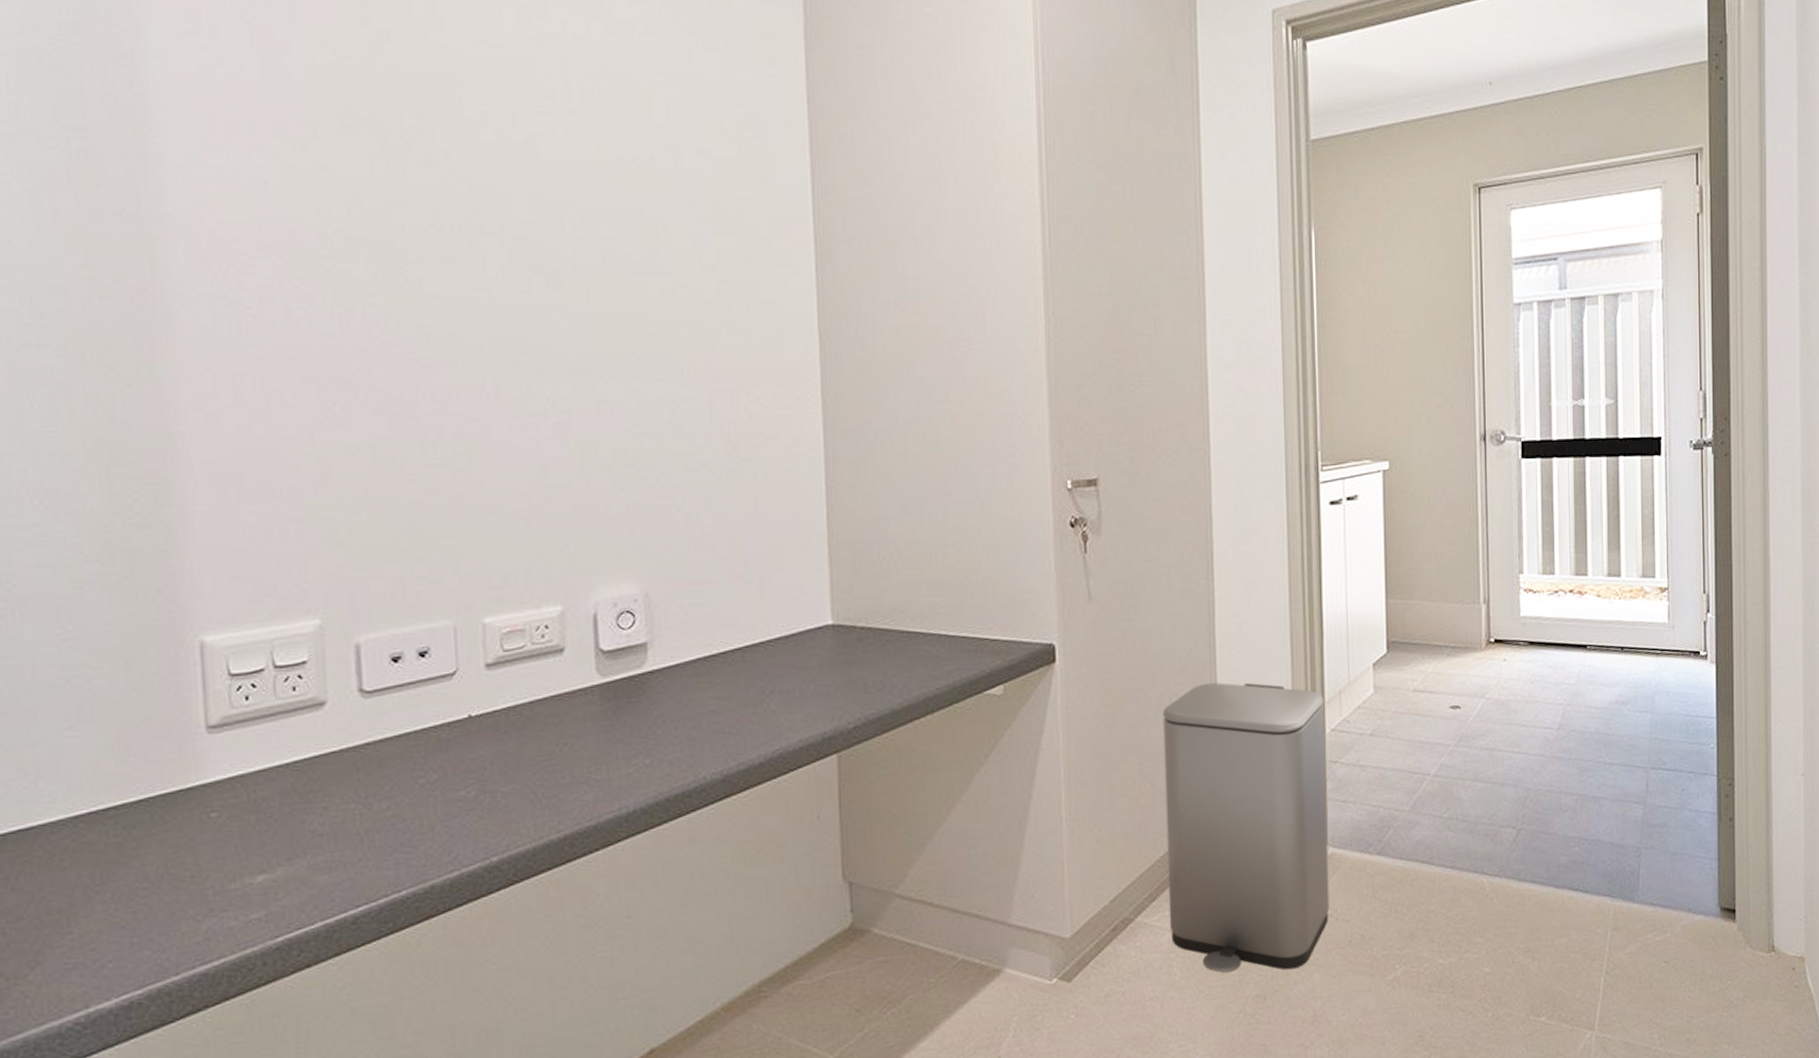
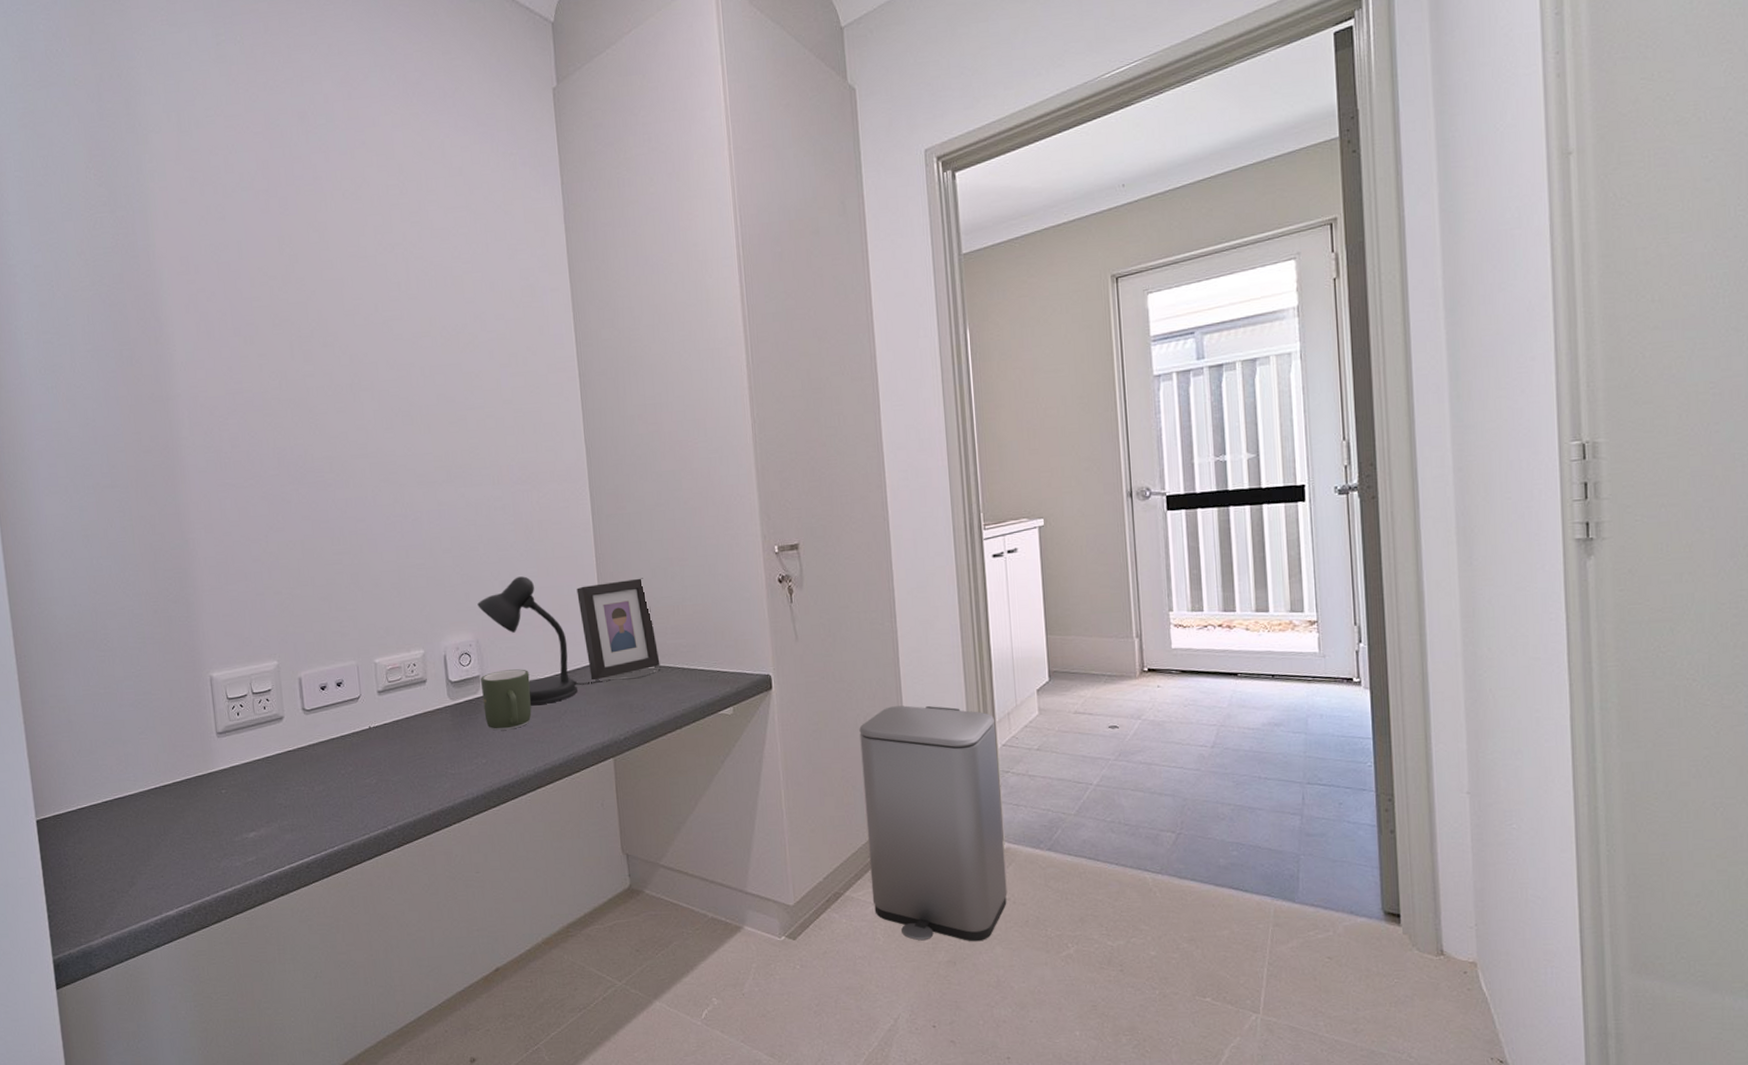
mug: none [647,634,723,719] -> present [480,669,532,731]
desk lamp: none [649,507,909,685] -> present [477,576,661,706]
picture frame: none [796,515,909,650] -> present [576,578,660,681]

